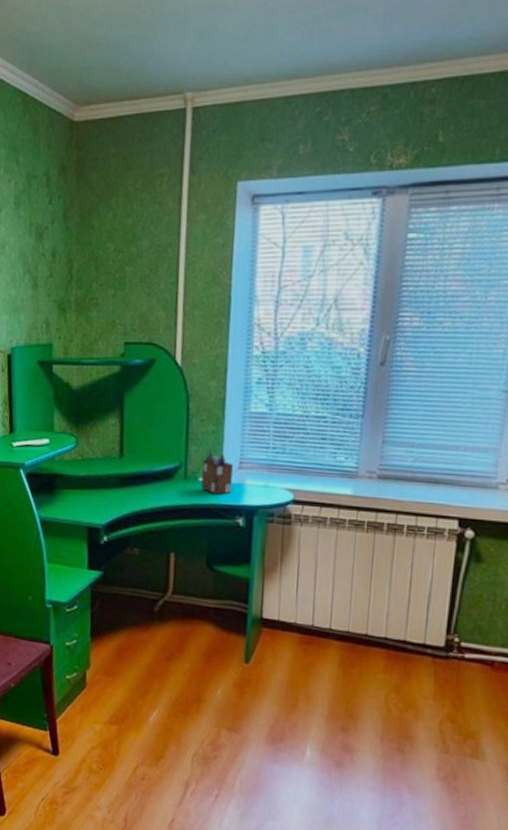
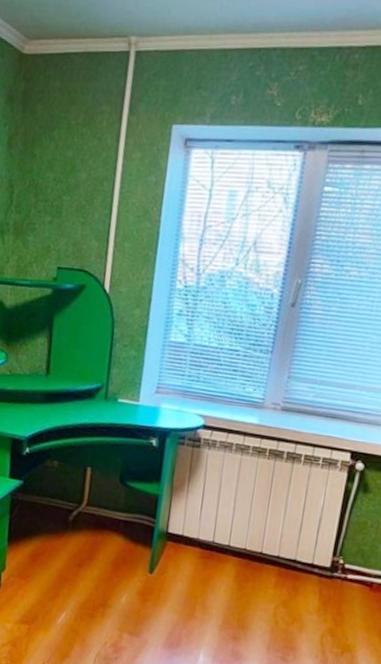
desk organizer: present [201,449,233,495] -> none [120,373,151,416]

